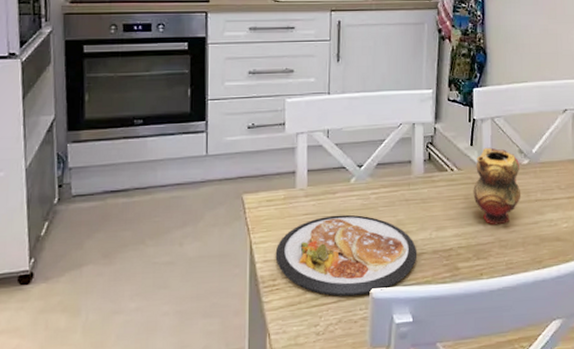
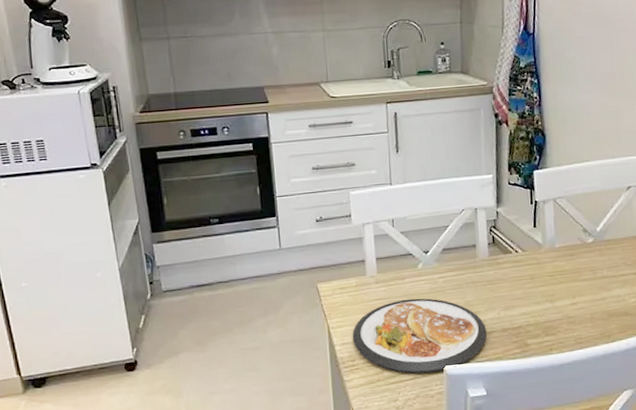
teapot: present [473,147,522,225] -> none [538,228,588,303]

